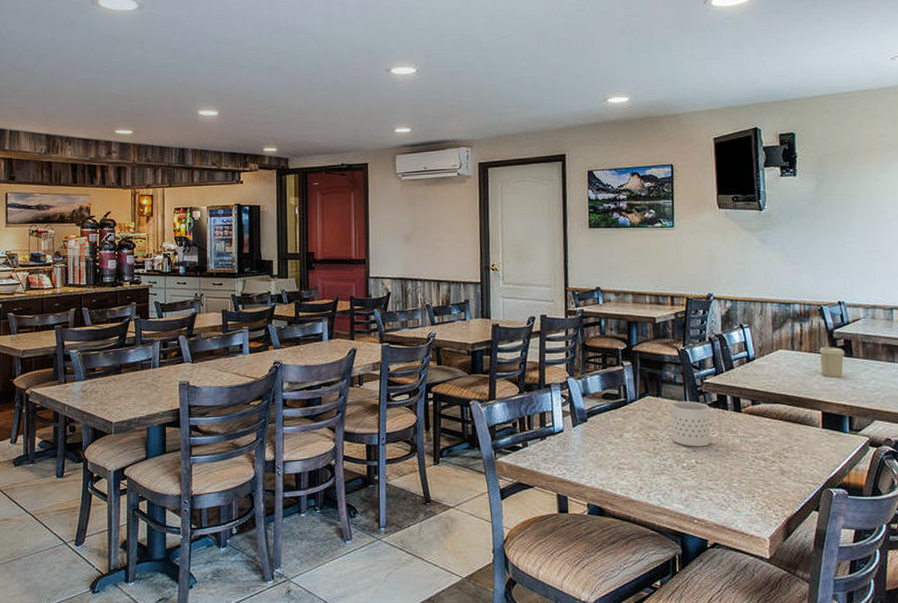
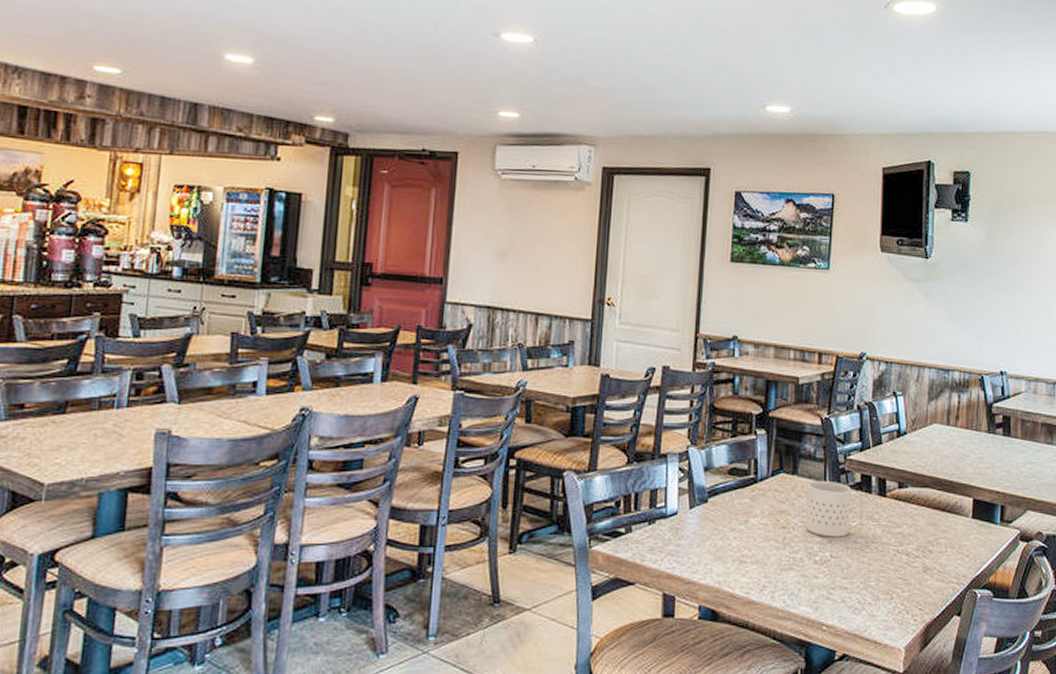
cup: present [818,347,844,378] -> none [975,423,1001,460]

